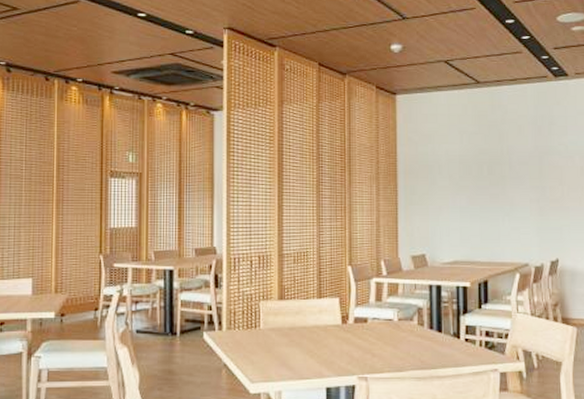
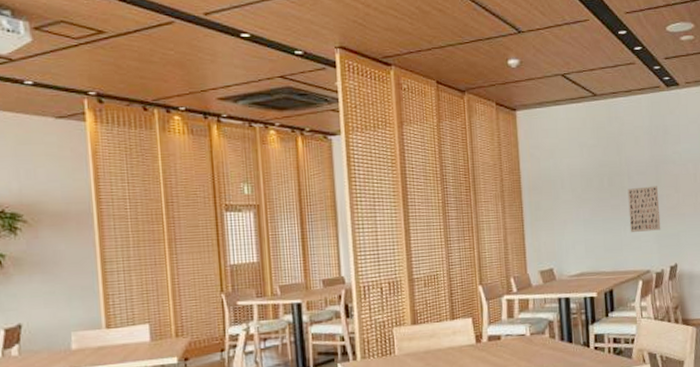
wall art: none [508,177,543,223] -> present [627,186,661,232]

